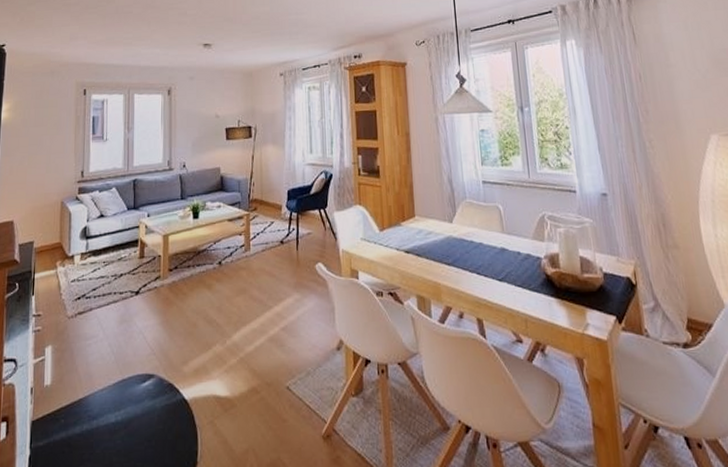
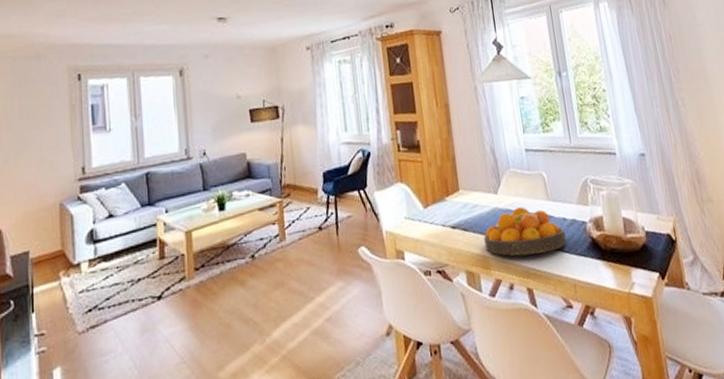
fruit bowl: none [436,237,520,286] -> present [484,207,567,256]

